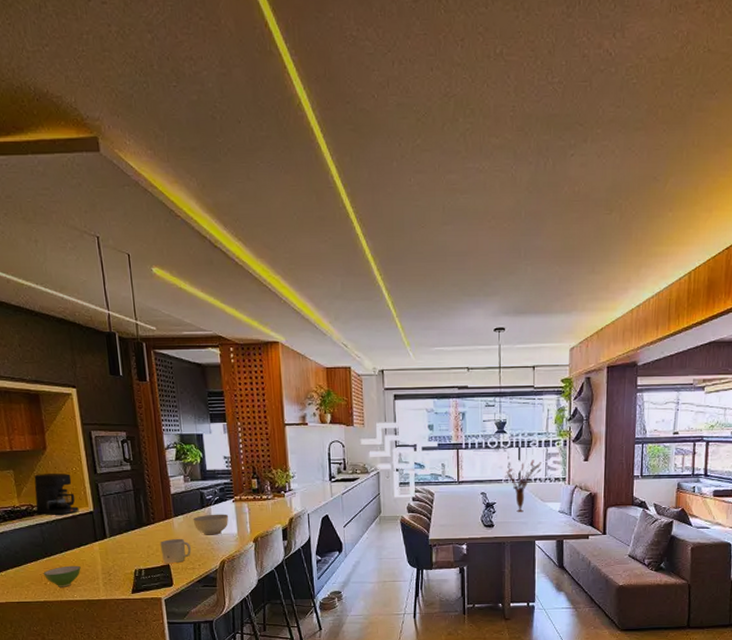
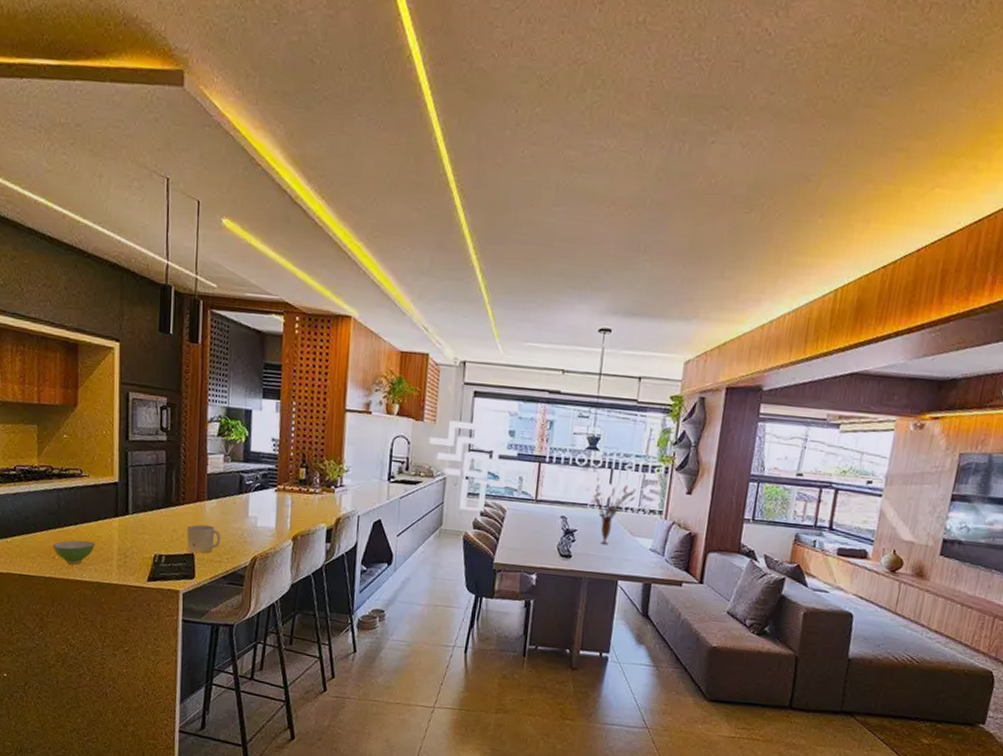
coffee maker: present [34,472,79,515] -> none [56,433,103,483]
bowl: present [193,514,229,535] -> none [227,502,268,527]

